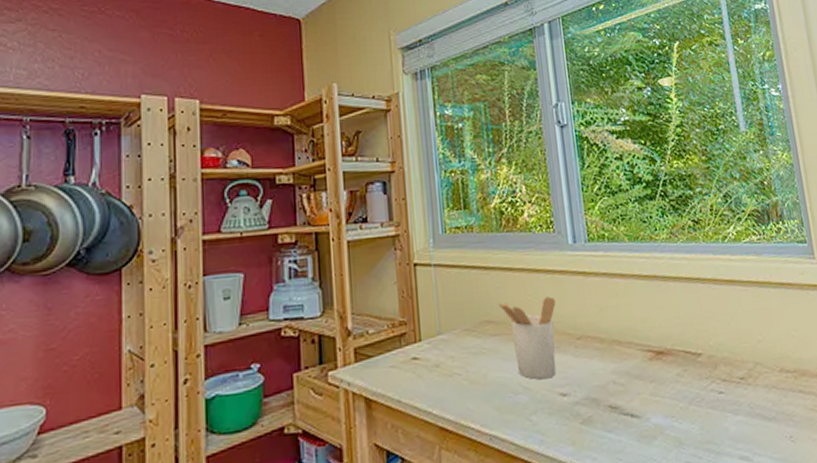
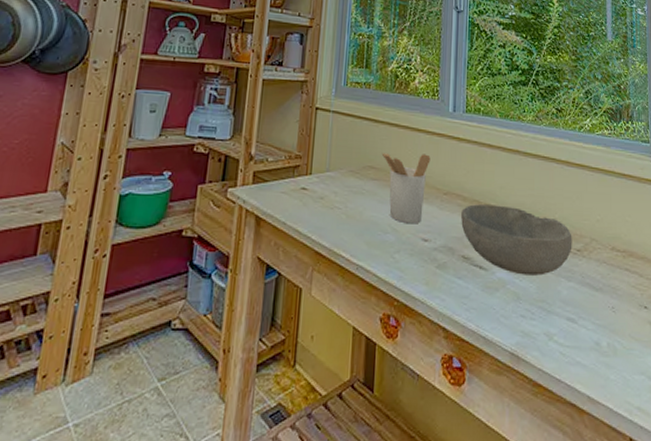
bowl: none [600,341,735,417] -> present [461,204,572,276]

